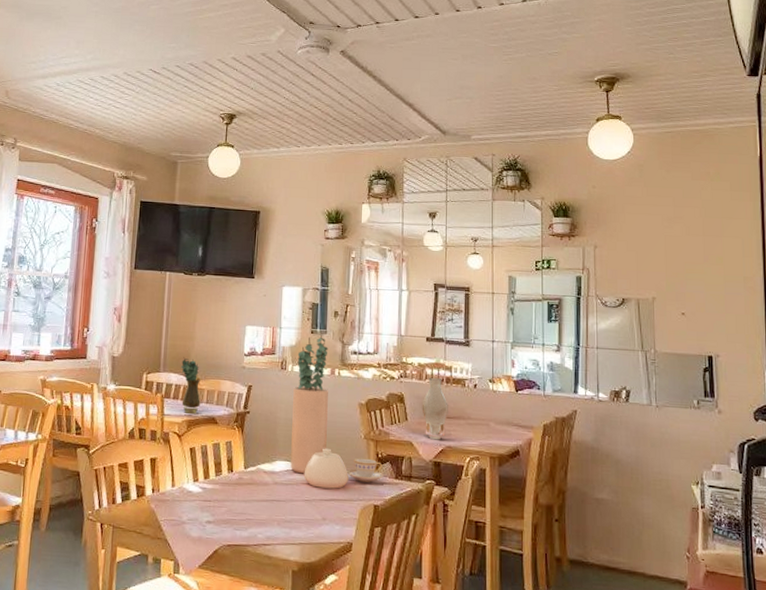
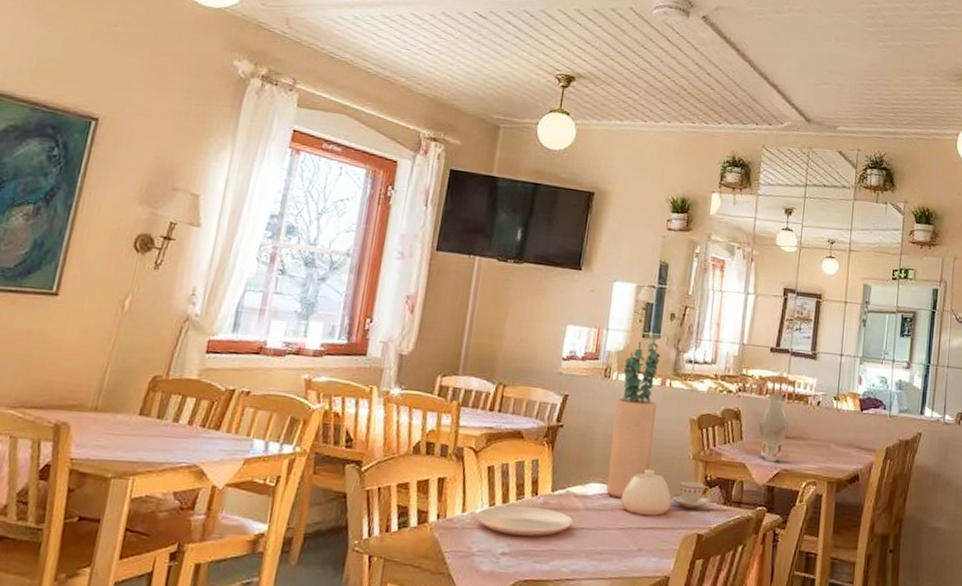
vase: present [180,357,201,415] -> none [481,359,507,427]
plate: none [183,480,265,508] -> present [476,505,574,537]

